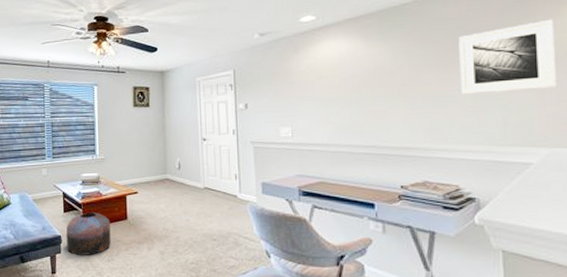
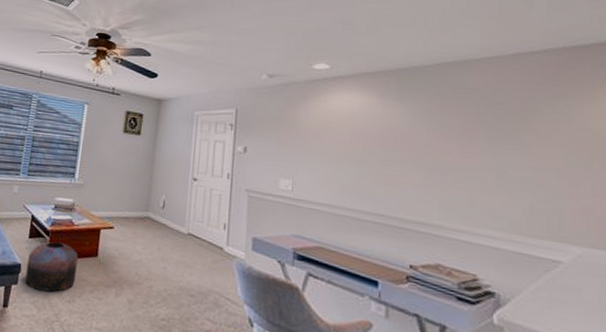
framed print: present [459,19,558,95] -> none [483,103,593,180]

